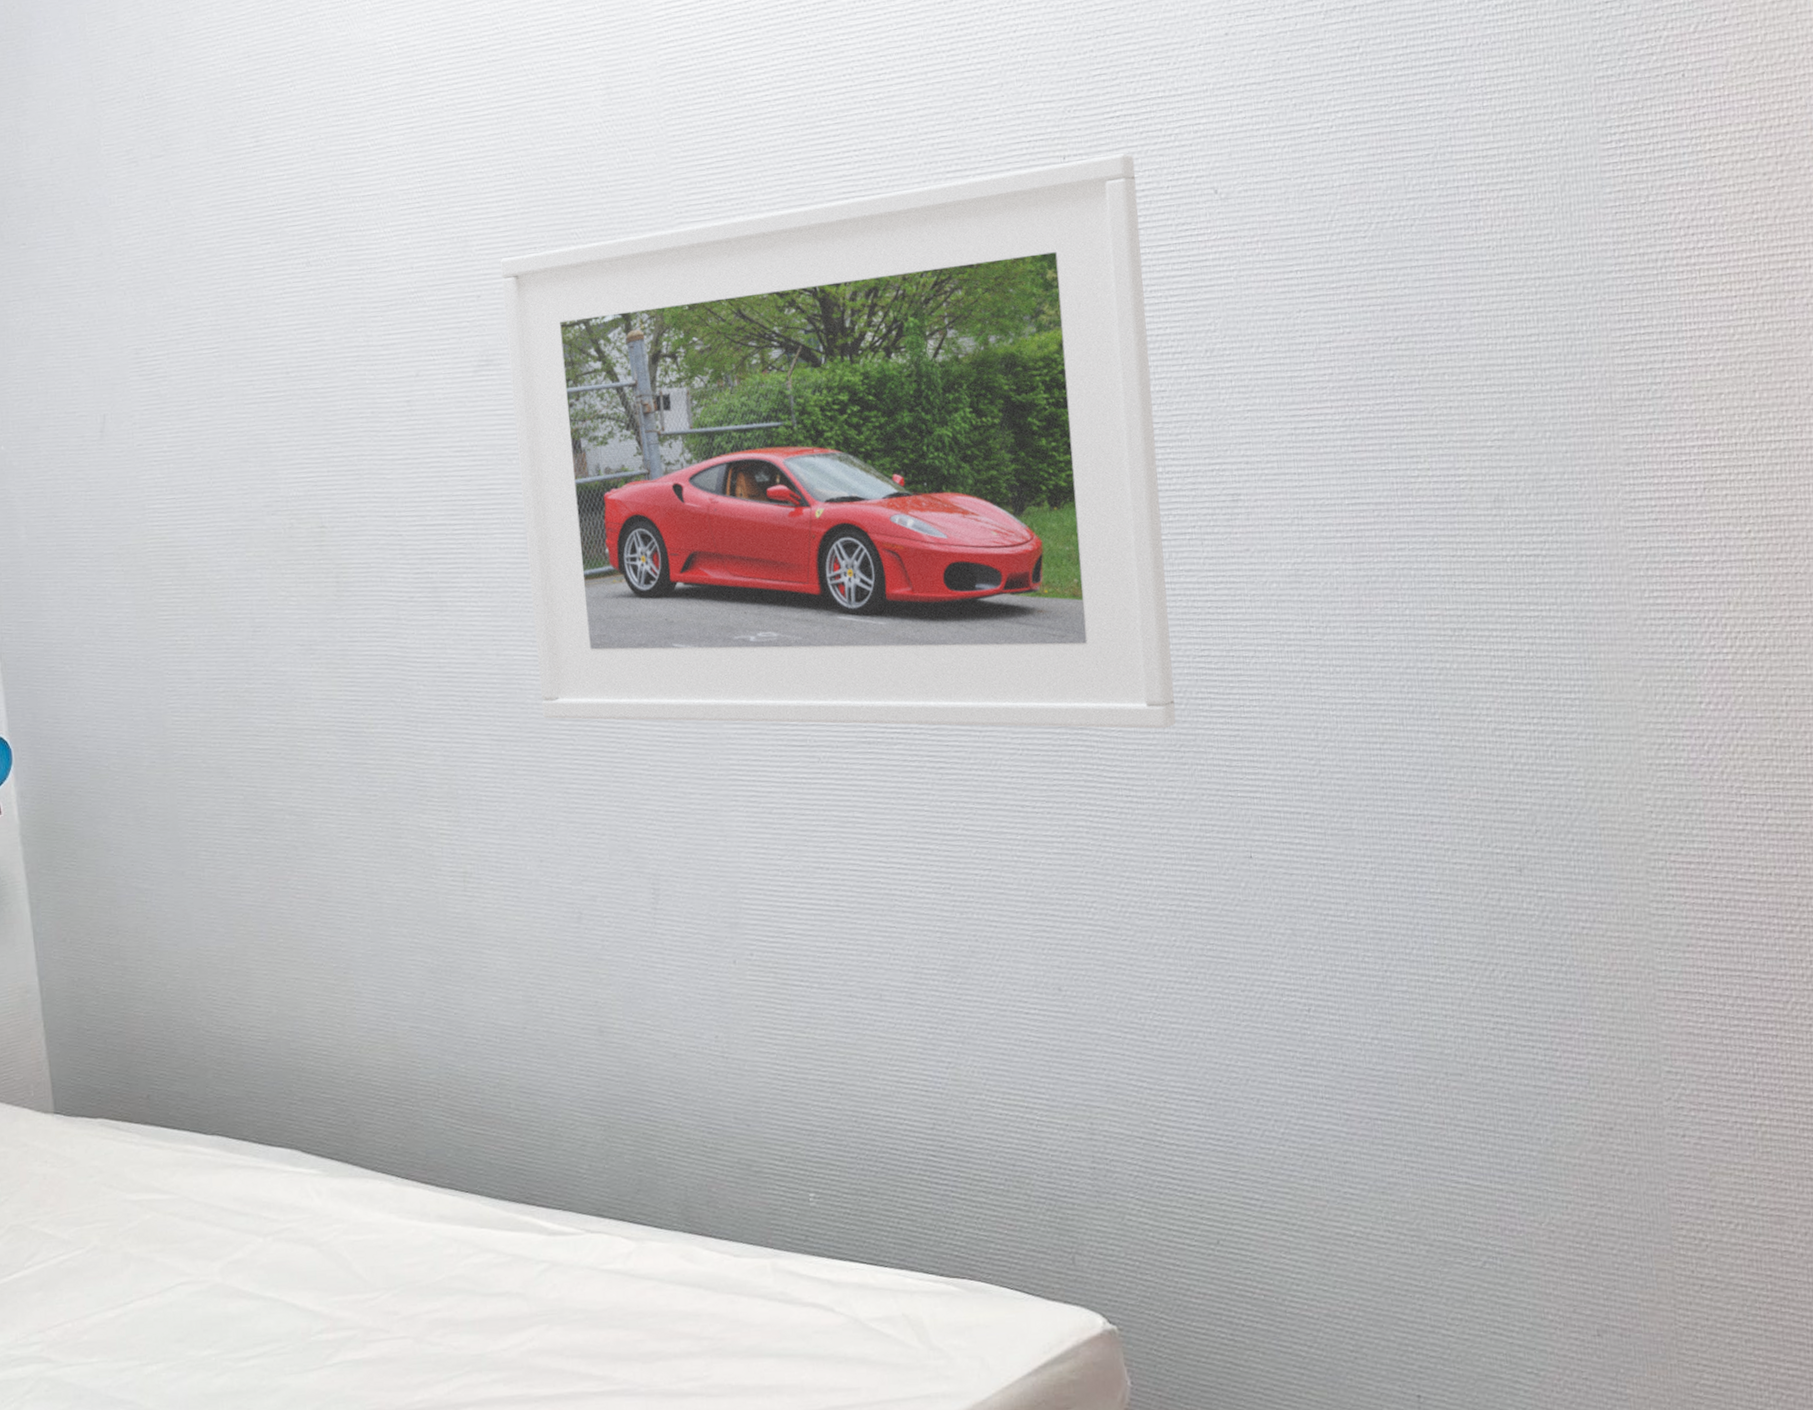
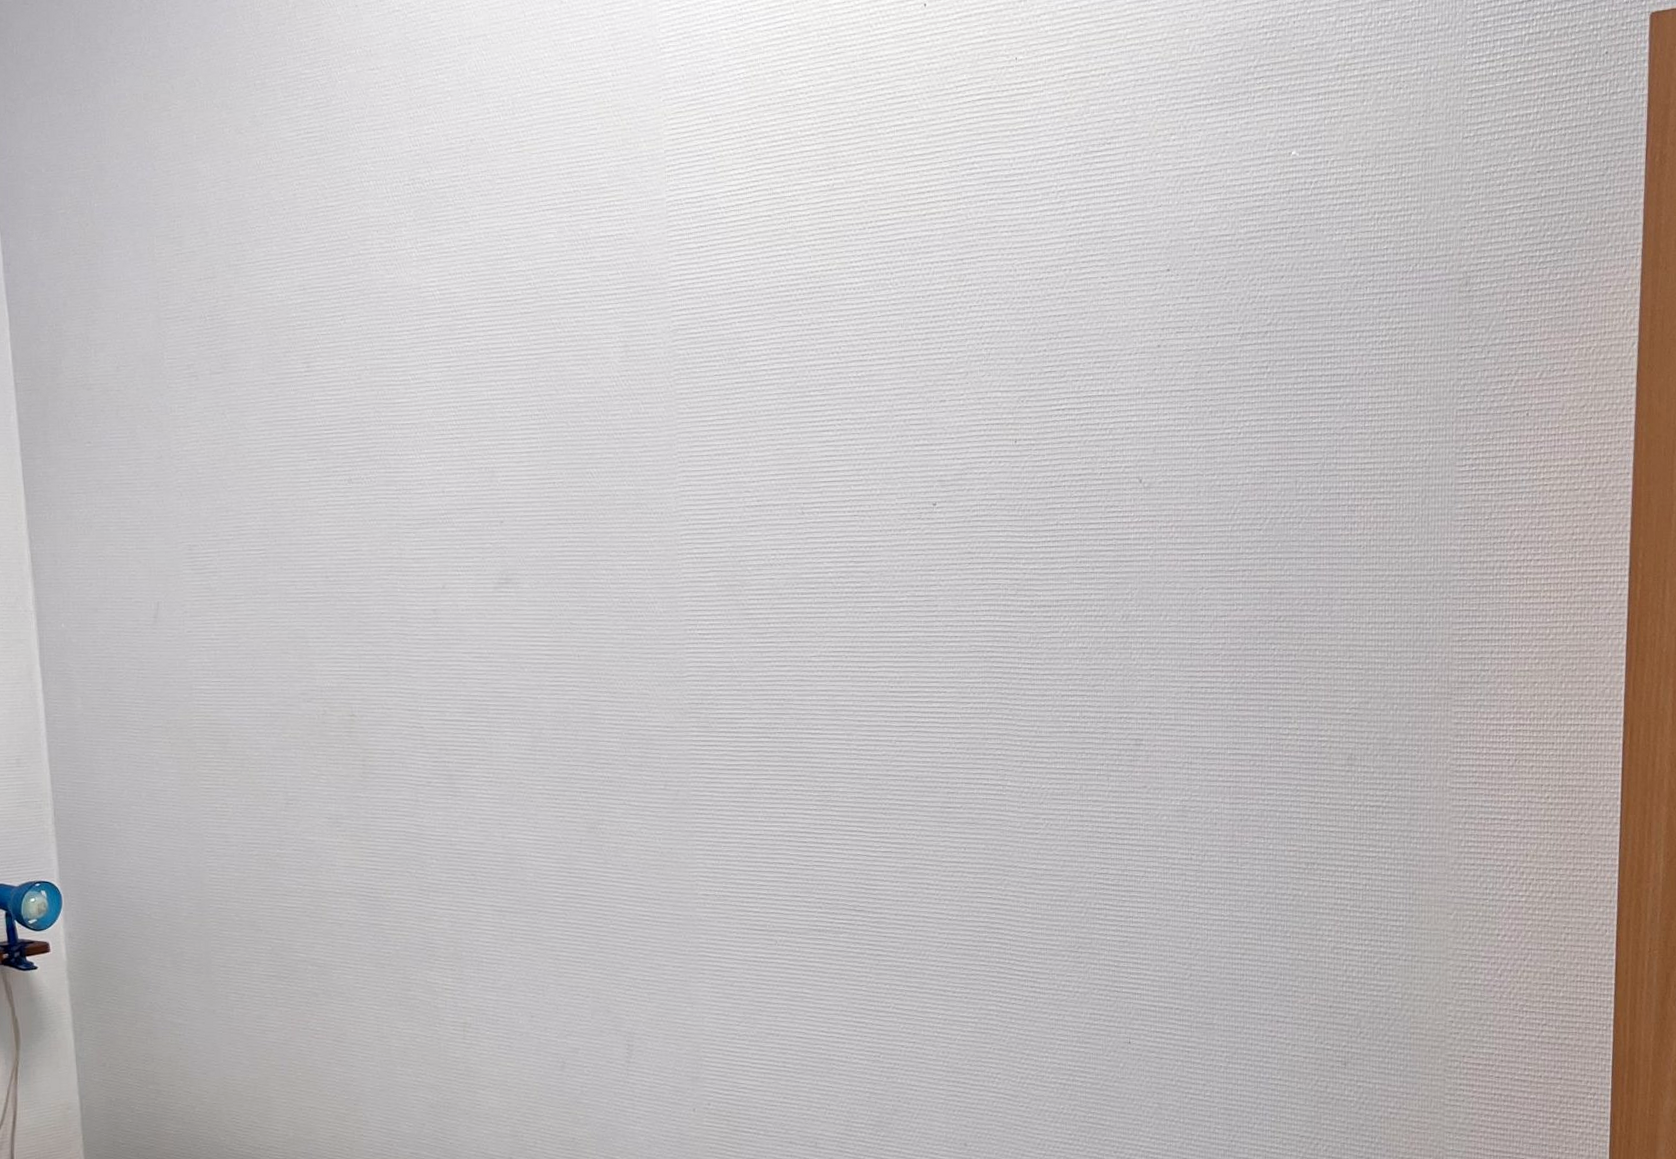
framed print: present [499,153,1176,729] -> none [522,441,1077,933]

